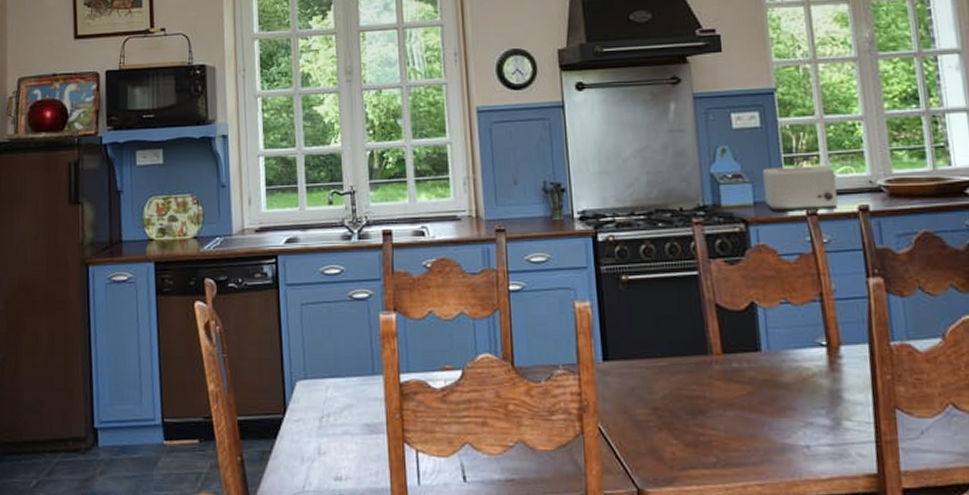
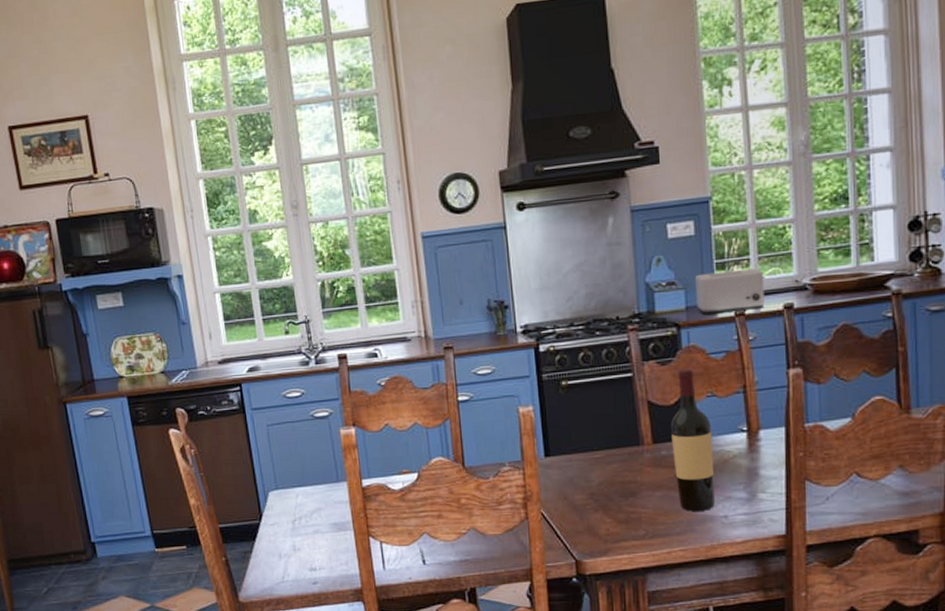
wine bottle: none [741,270,794,438] -> present [670,368,715,511]

